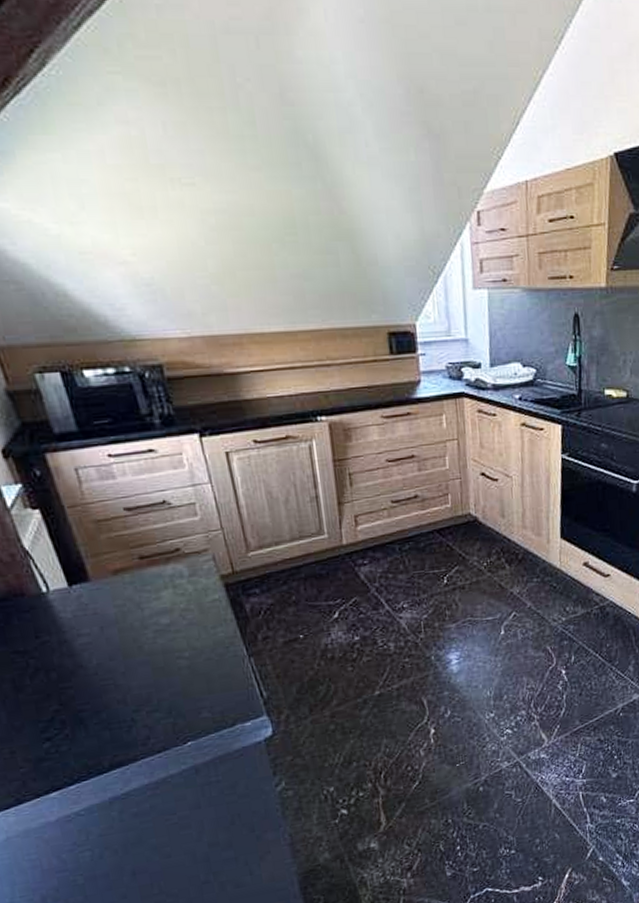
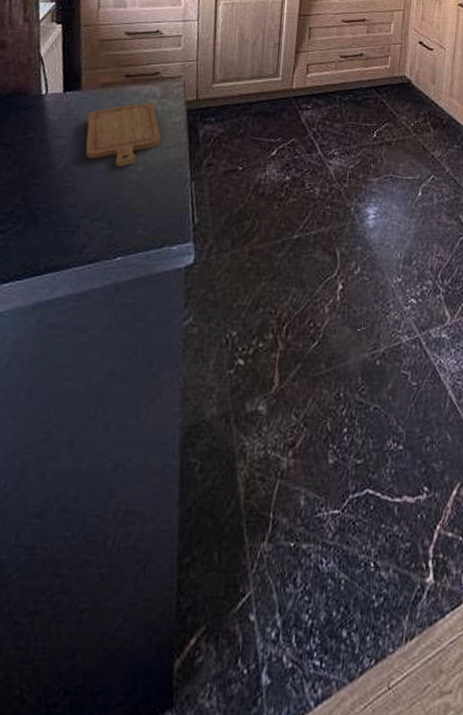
chopping board: none [108,582,203,655] -> present [85,102,161,166]

